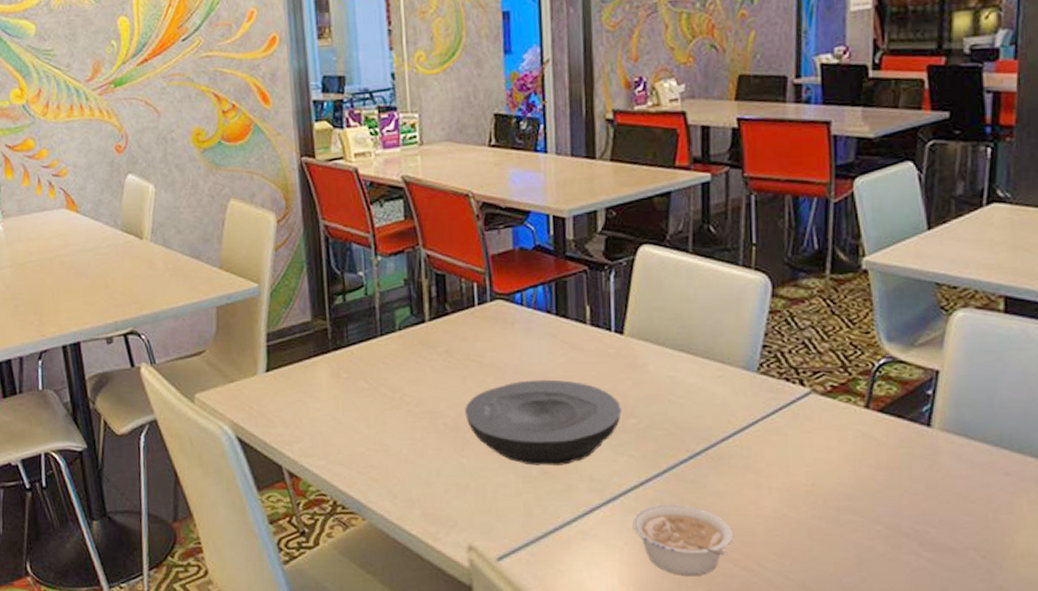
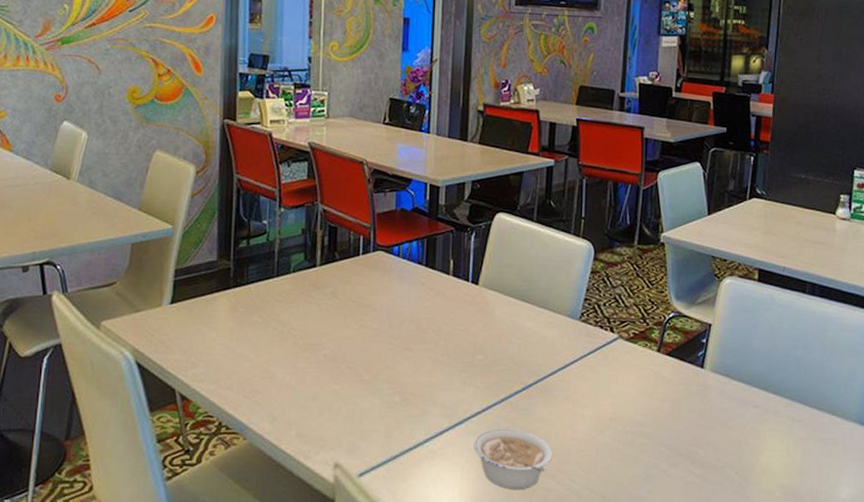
plate: present [465,379,622,466] -> none [343,319,472,393]

